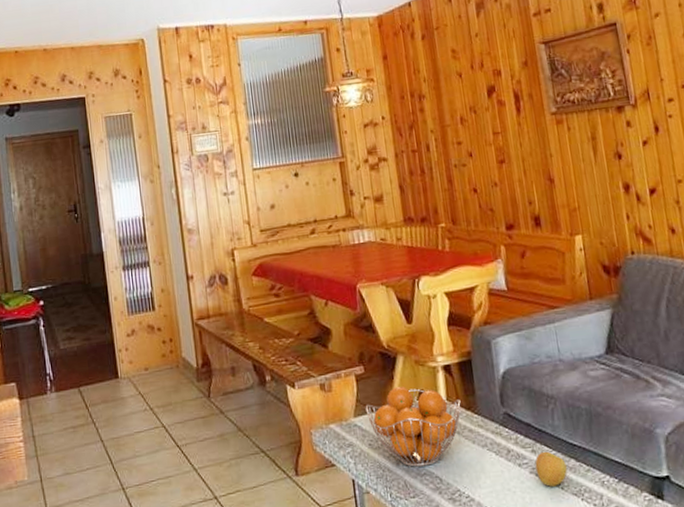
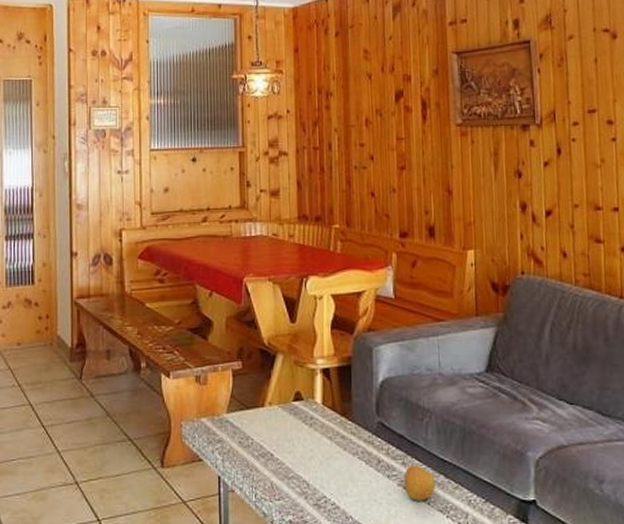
fruit basket: present [365,386,461,467] -> none [239,385,336,469]

